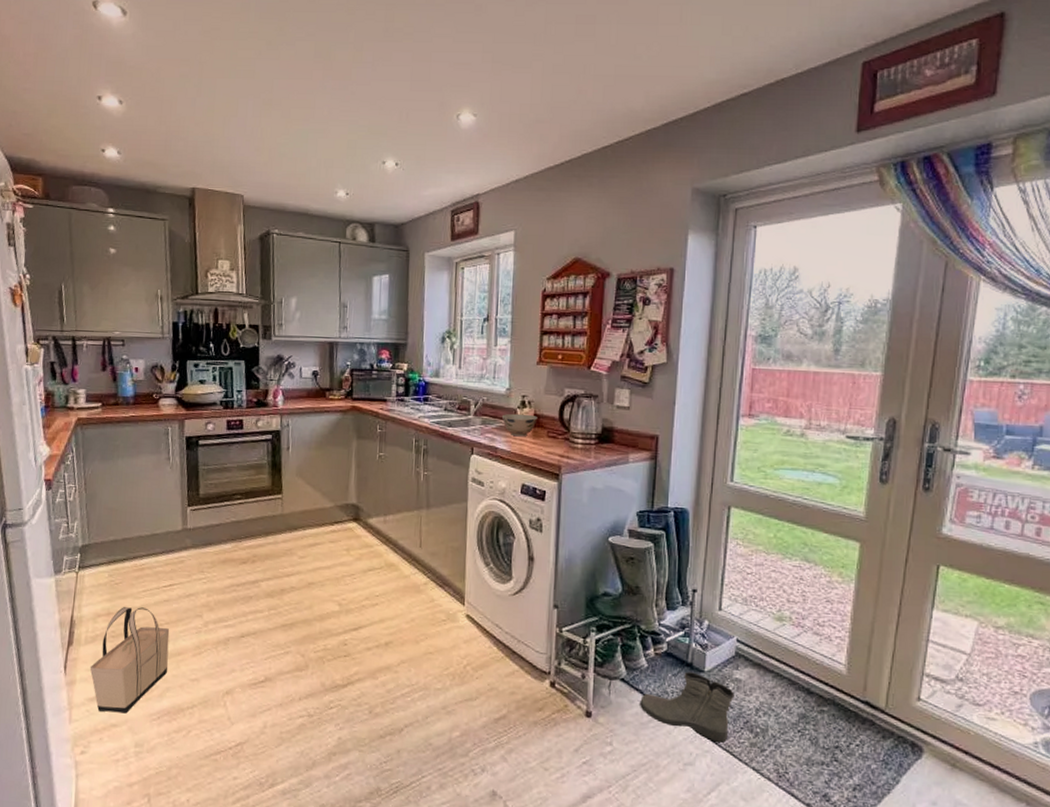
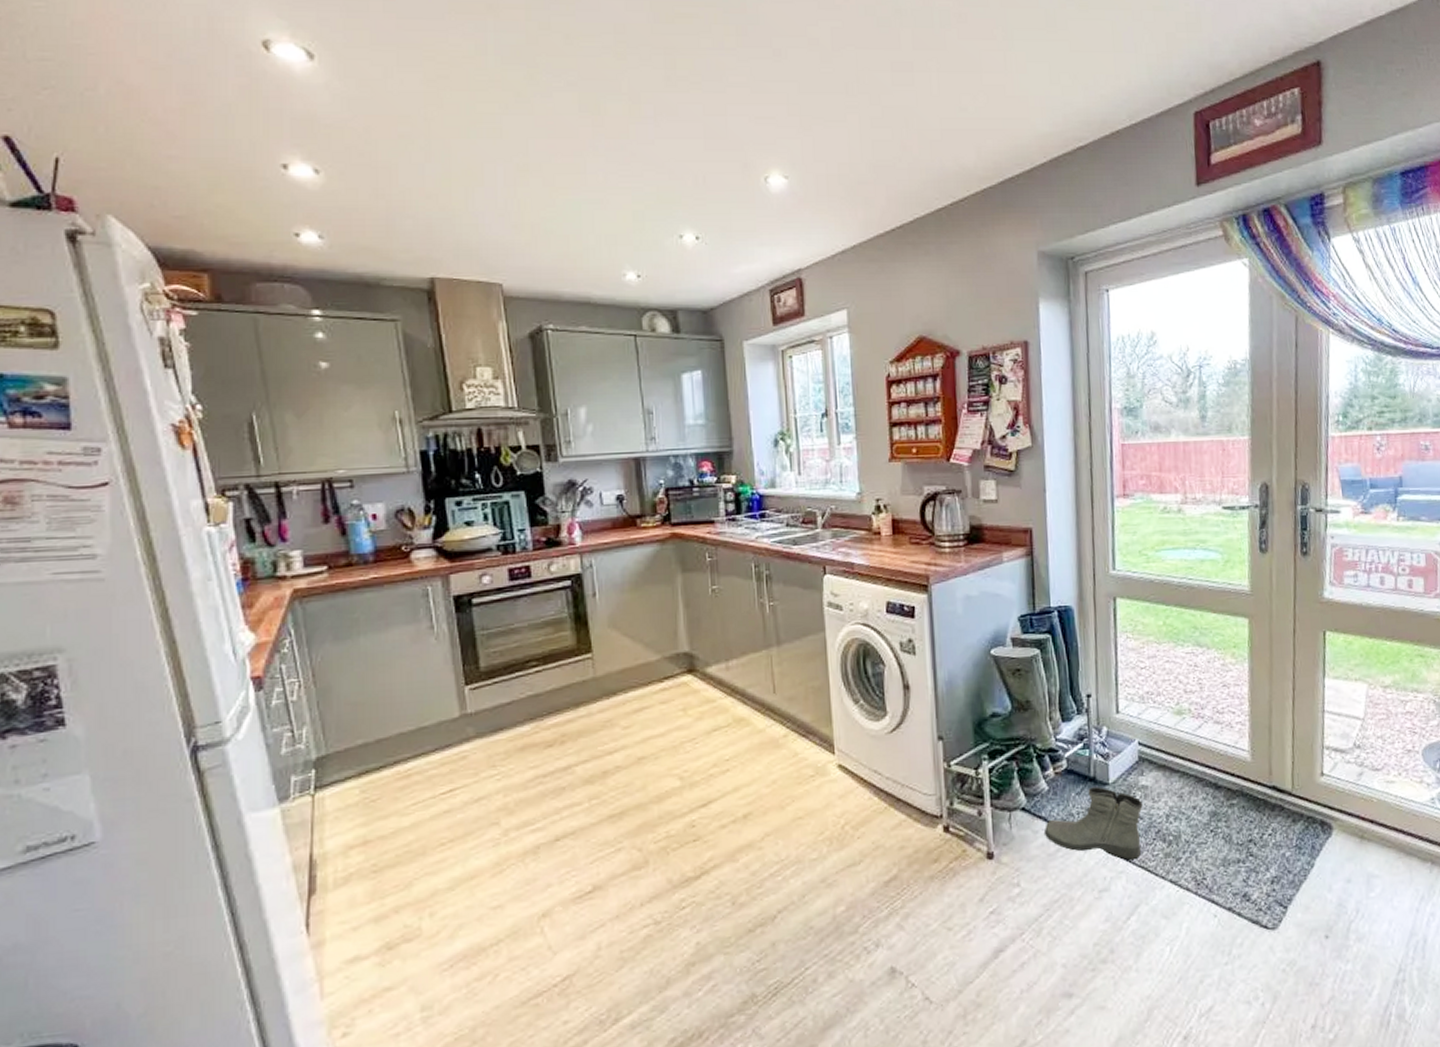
shopping bag: present [90,606,170,714] -> none [344,825,457,974]
bowl: present [501,413,538,437] -> none [854,520,897,548]

